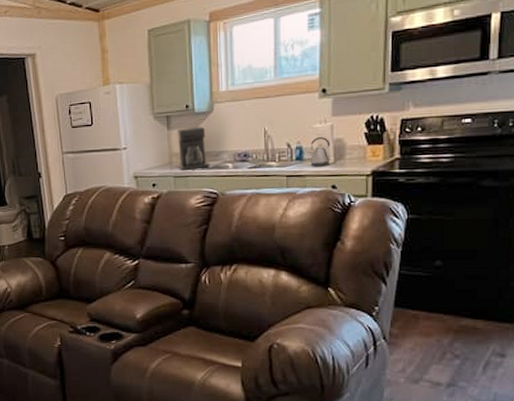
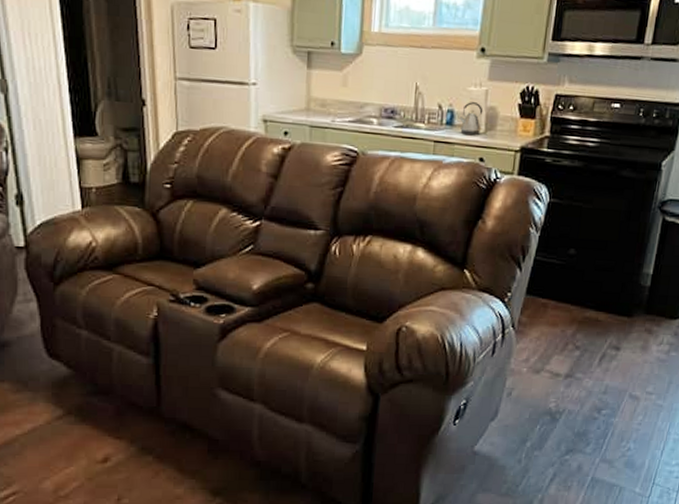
coffee maker: present [177,126,210,171] -> none [316,69,353,121]

